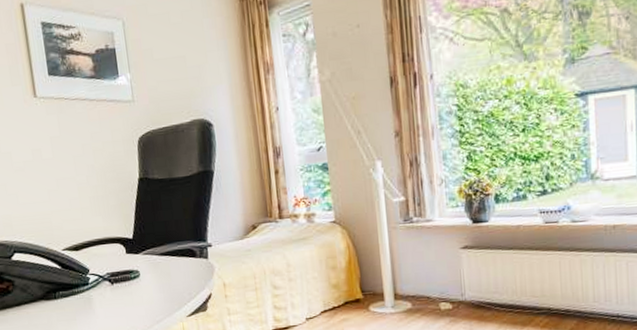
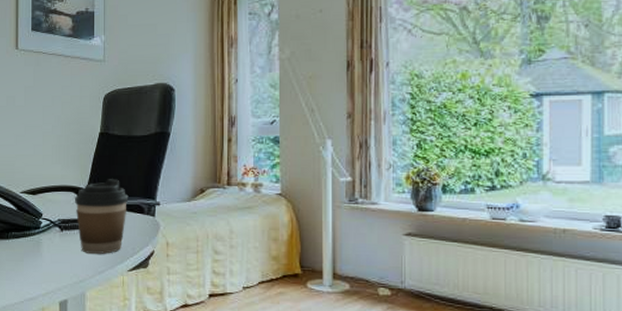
coffee cup: none [120,225,179,304] -> present [74,179,129,254]

